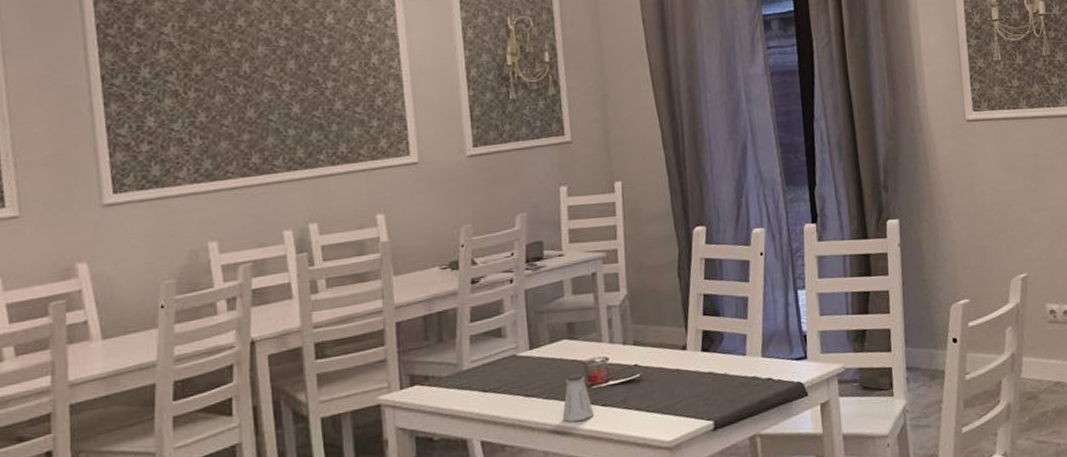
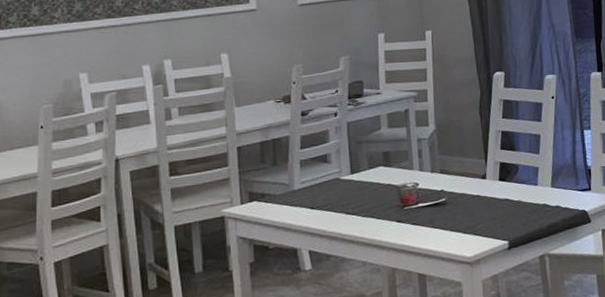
saltshaker: present [562,374,595,422] -> none [378,196,406,238]

